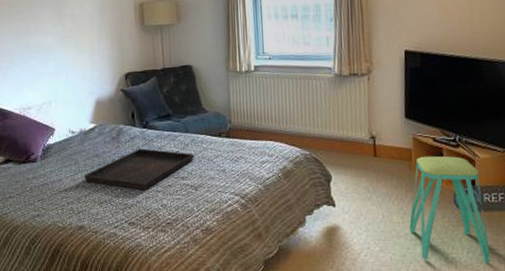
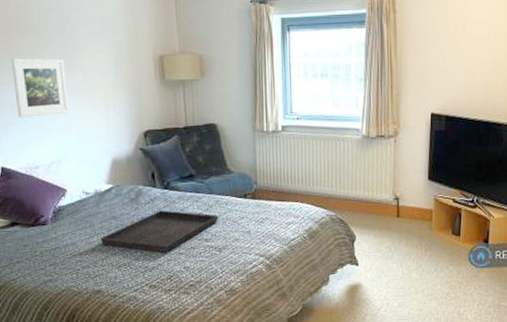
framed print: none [11,9,59,63] -> present [11,58,69,118]
stool: present [409,155,491,264] -> none [427,216,497,315]

